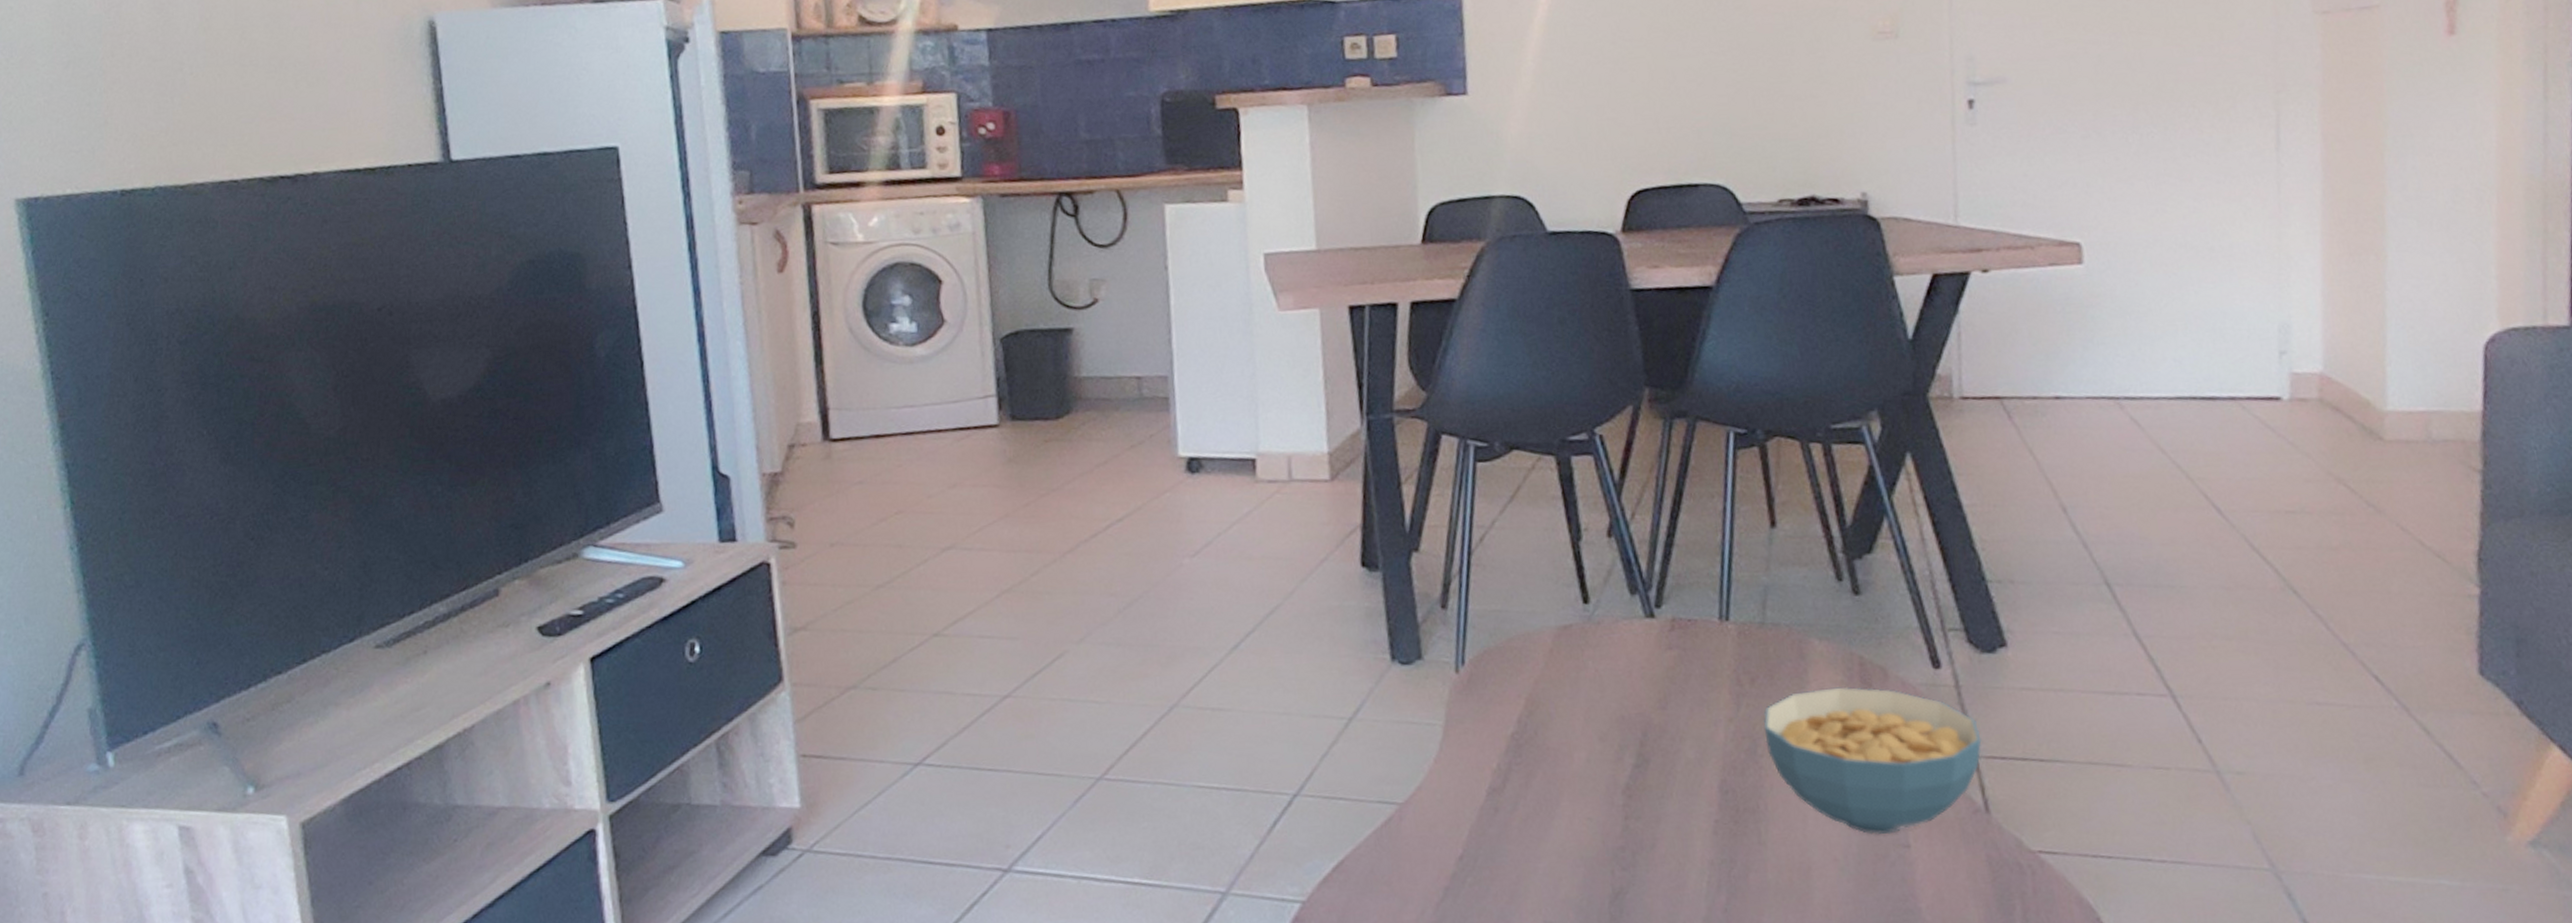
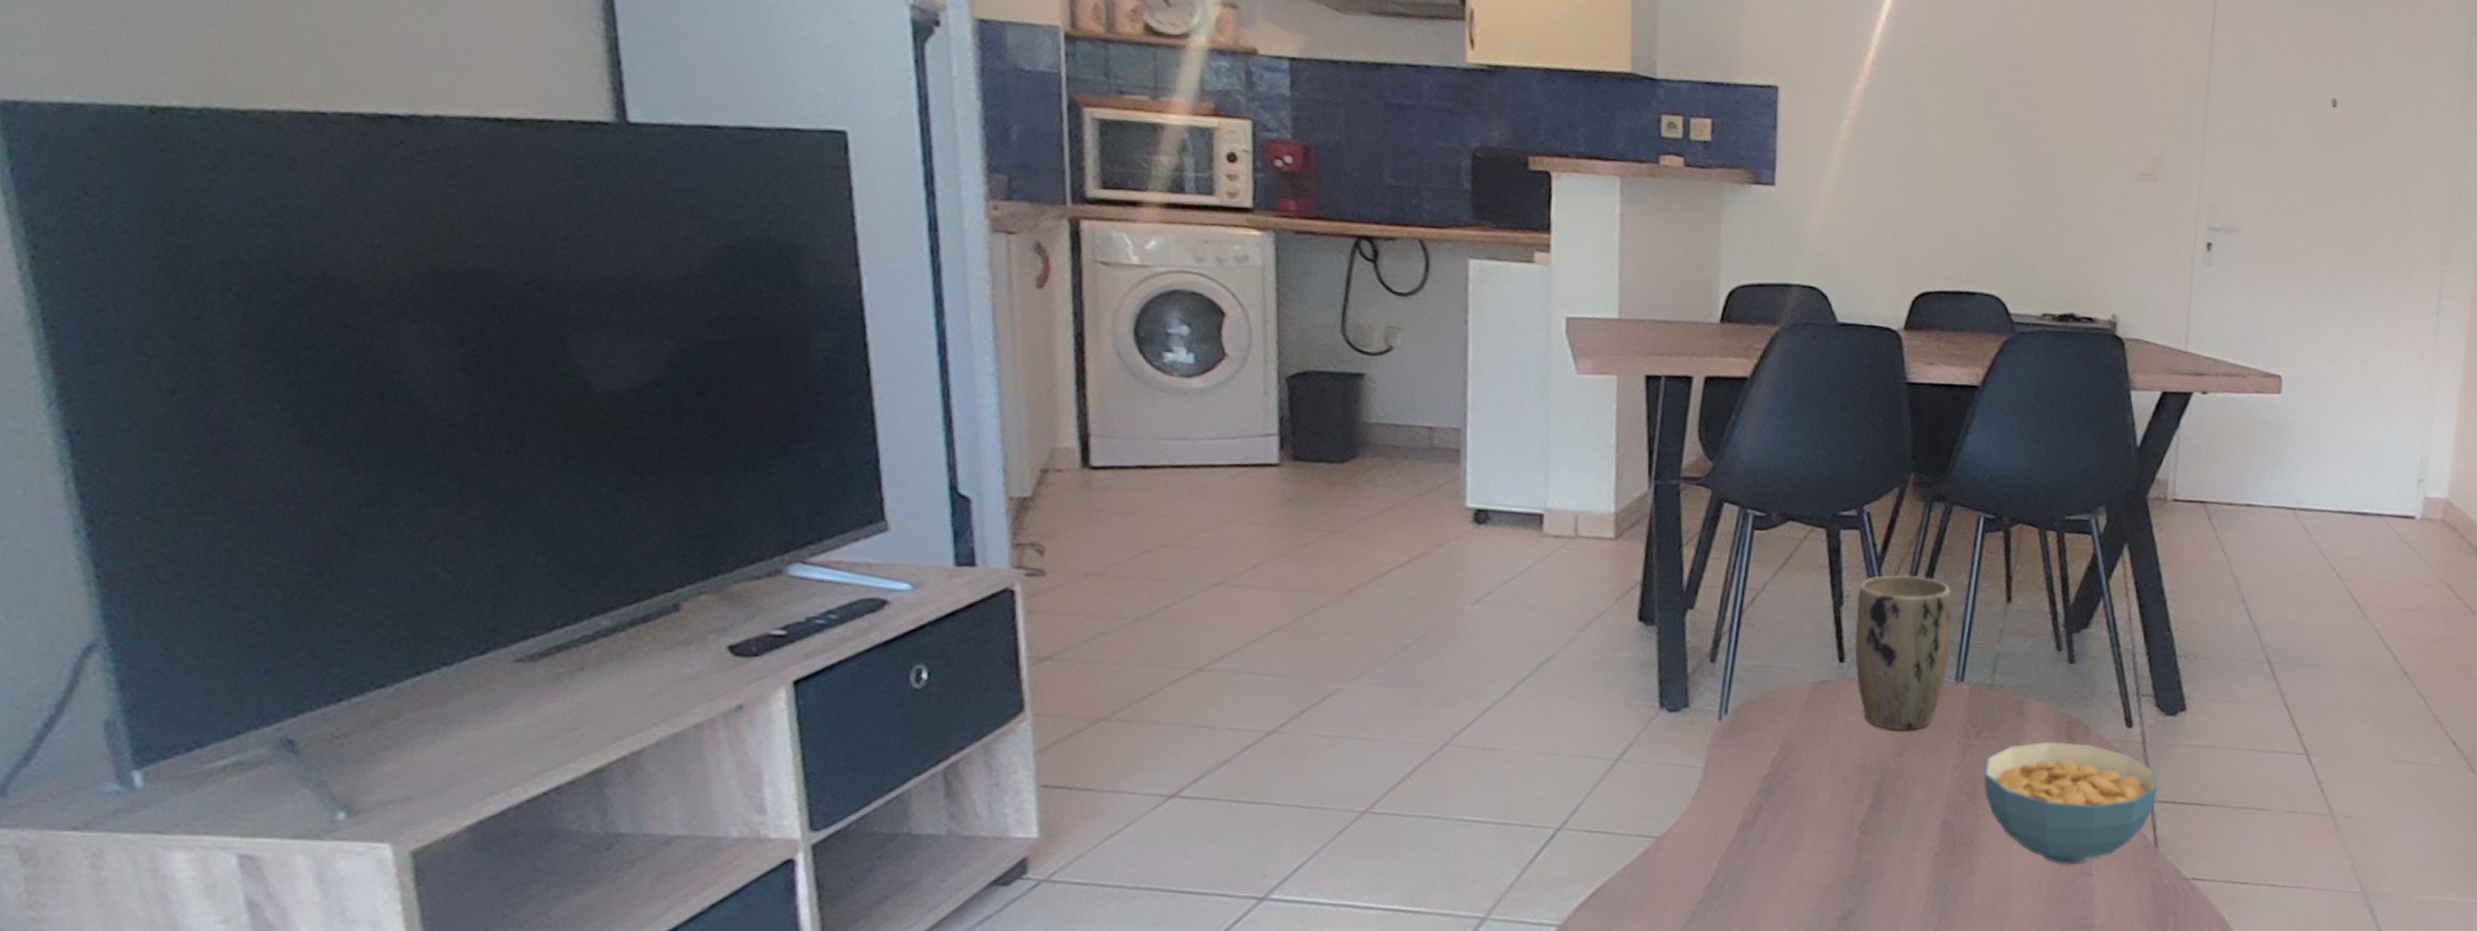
plant pot: none [1596,502,1709,679] -> present [1854,575,1952,731]

